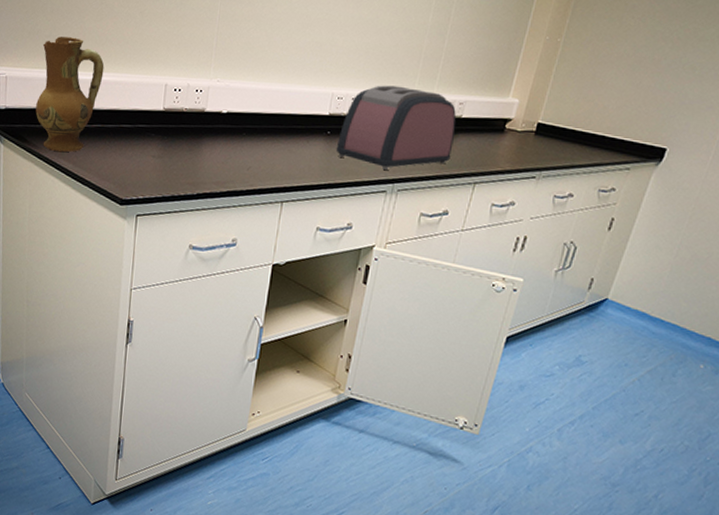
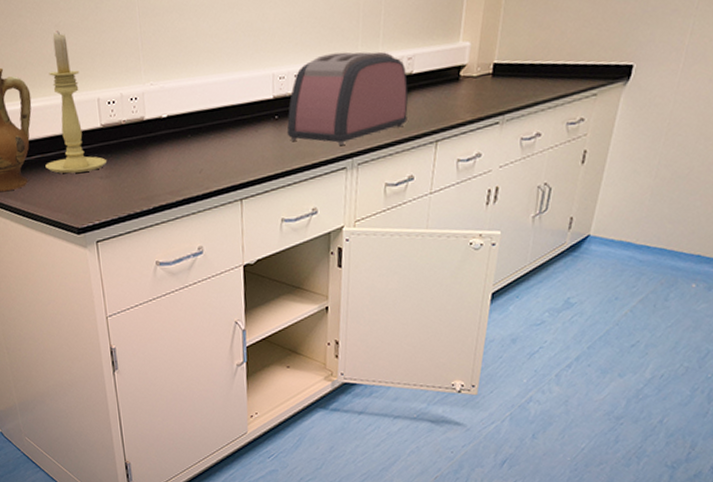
candle holder: none [103,17,162,149] -> present [45,31,106,174]

